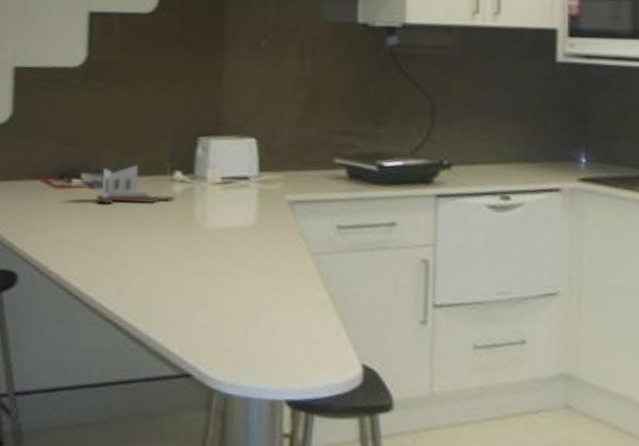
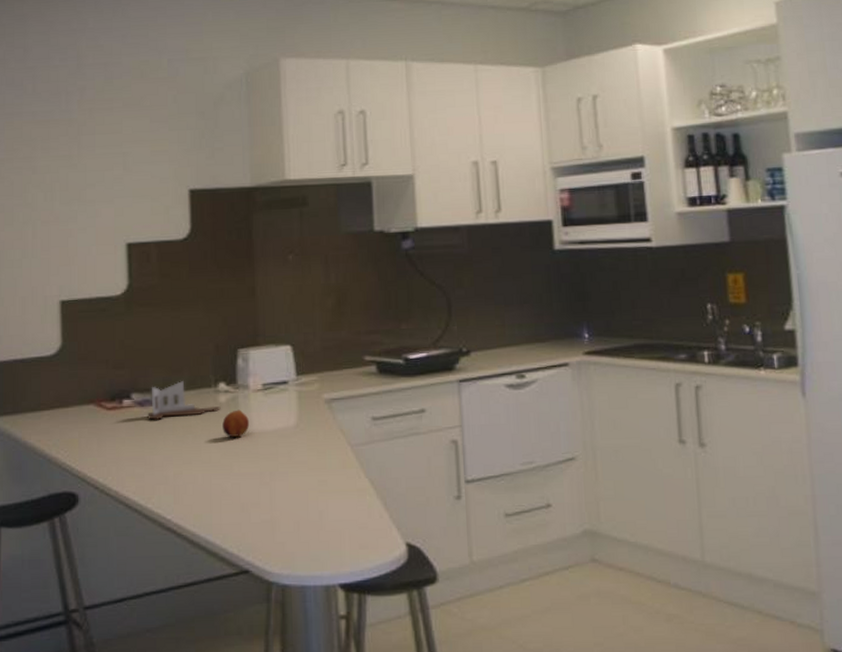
fruit: none [175,202,205,231] -> present [222,409,250,437]

